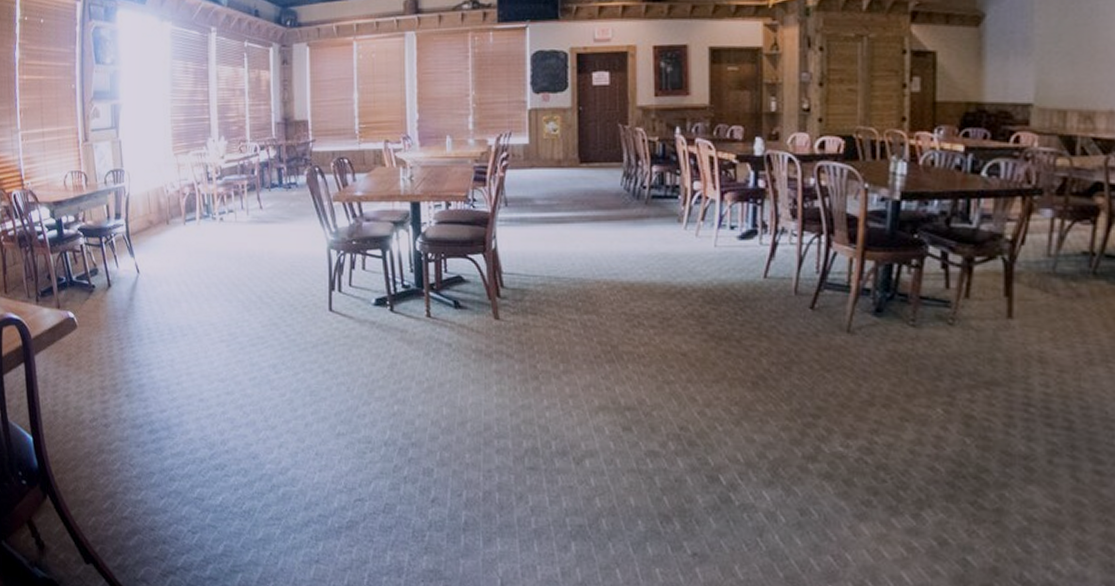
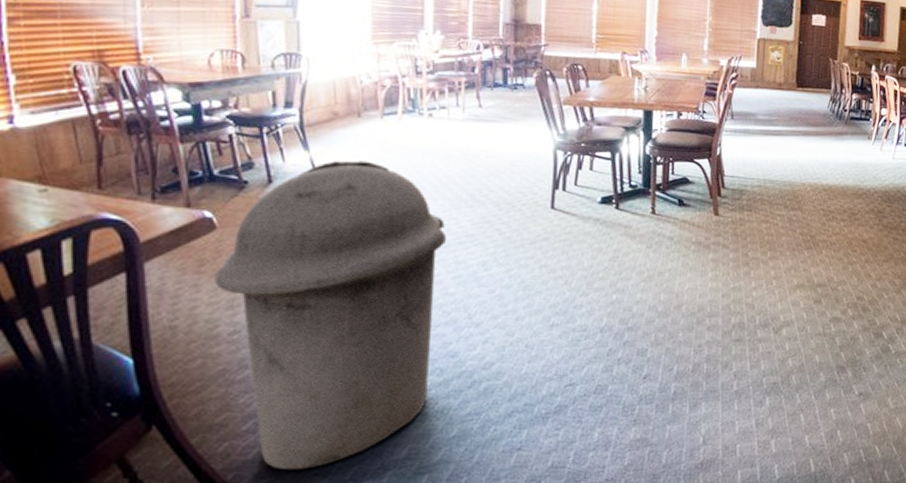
trash can: none [78,265,242,551] -> present [214,160,447,470]

